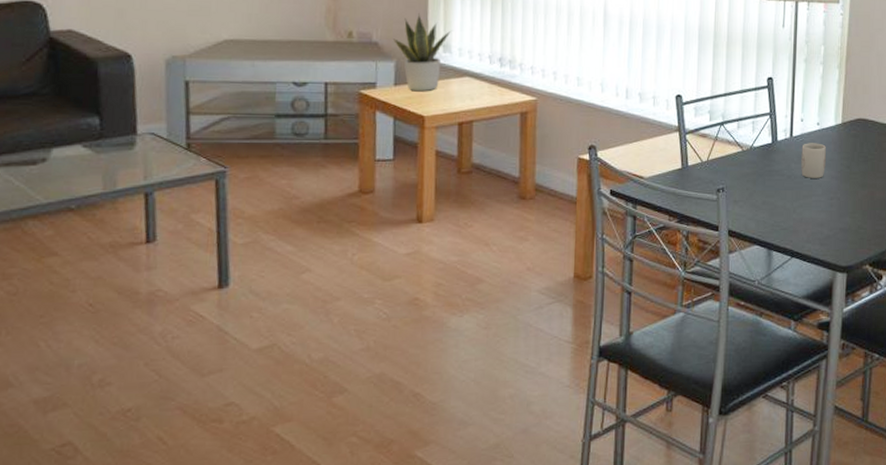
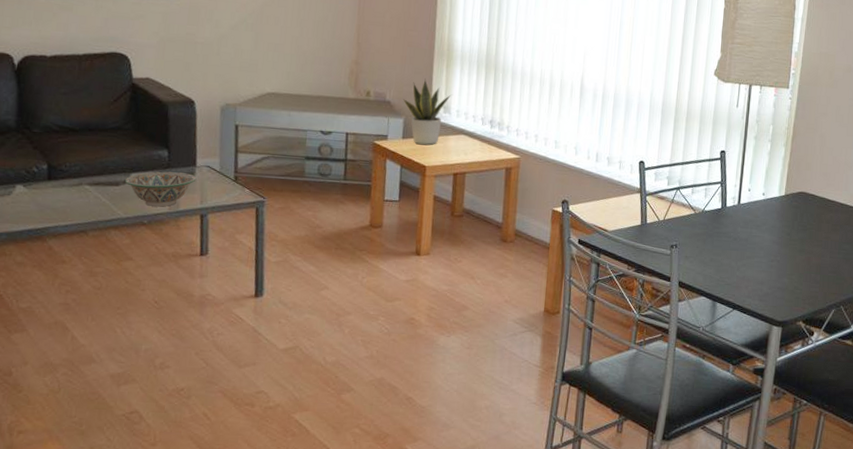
decorative bowl: none [43,143,138,187] -> present [124,171,197,207]
mug: present [801,143,826,178] -> none [746,210,770,242]

